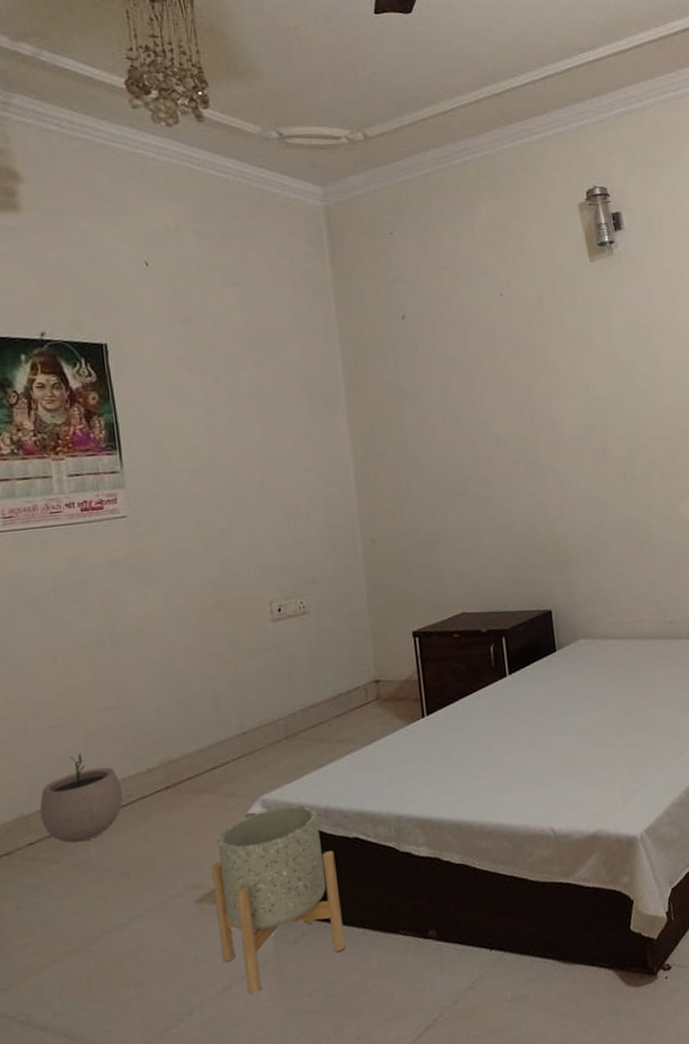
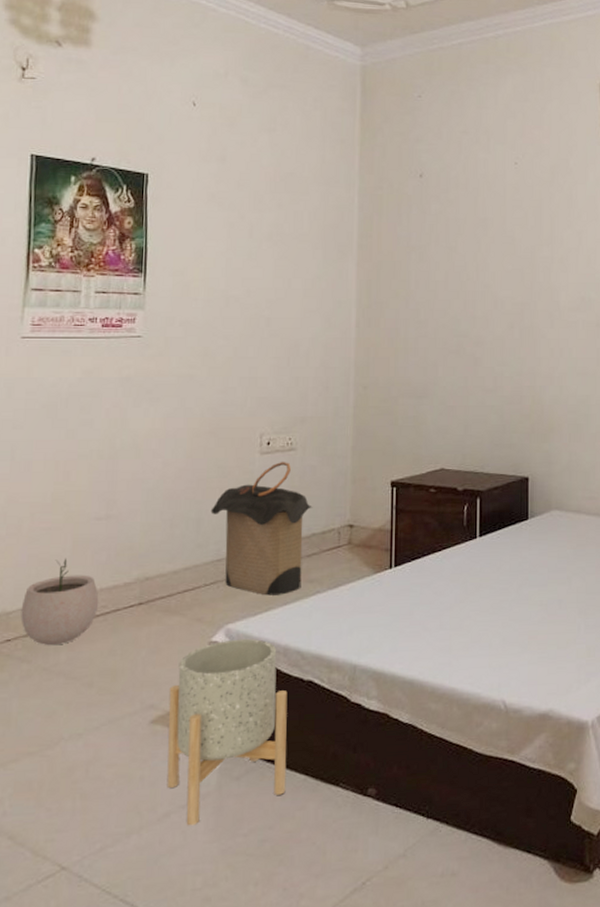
laundry hamper: none [228,625,335,761] -> present [210,461,313,596]

